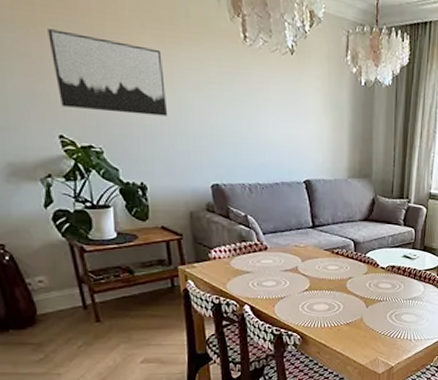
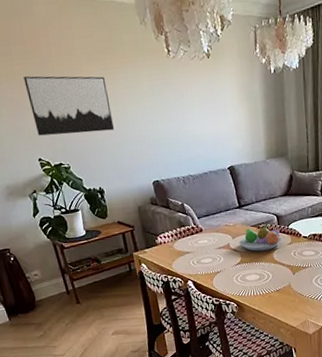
fruit bowl: none [309,250,357,278] -> present [239,224,282,251]

